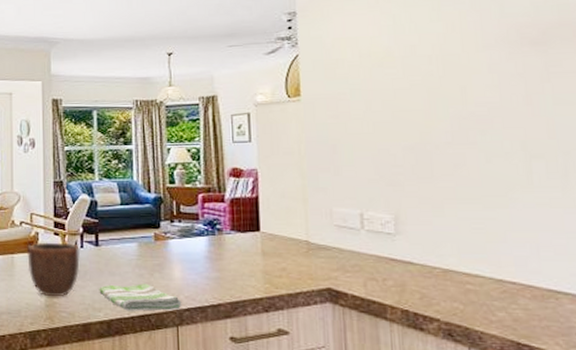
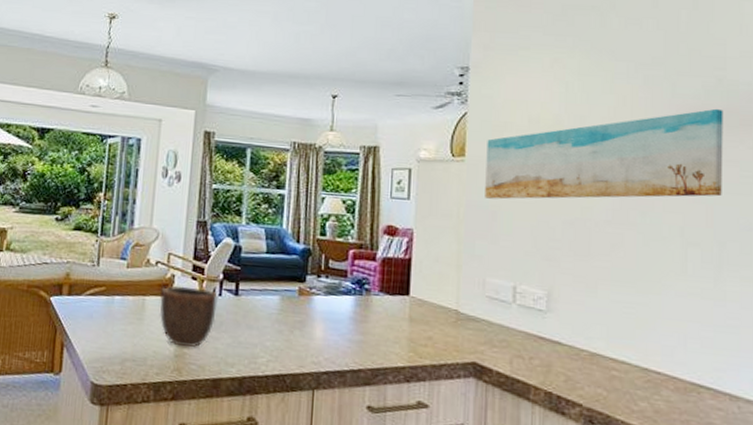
dish towel: present [99,284,182,311] -> none [233,339,321,372]
wall art: none [320,23,562,133] -> present [485,108,723,200]

